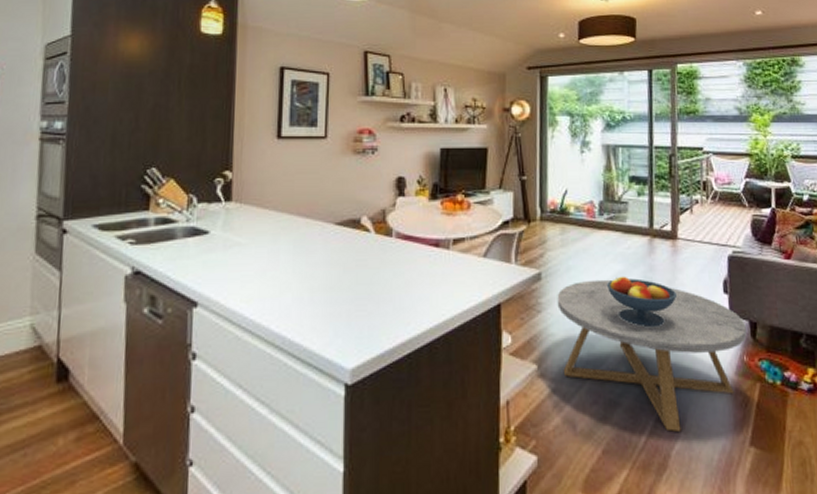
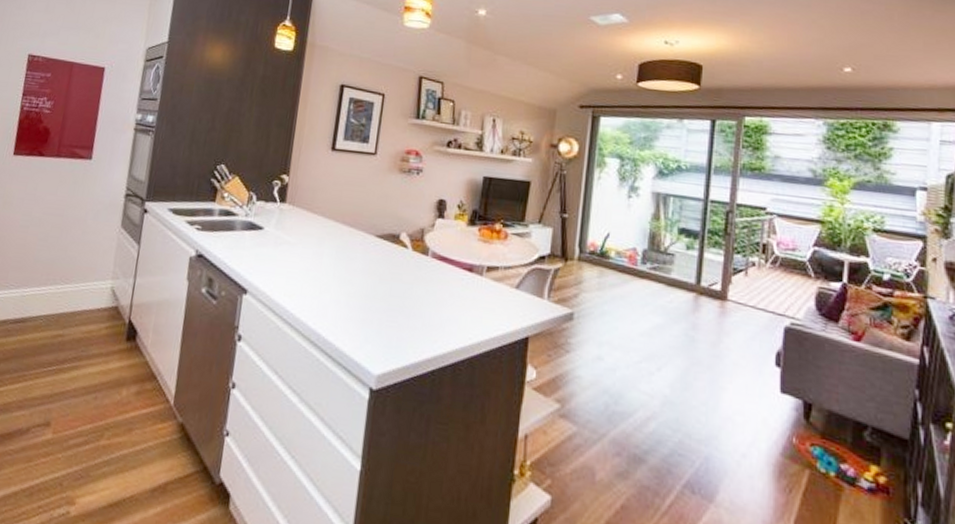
coffee table: present [557,279,747,432] -> none [587,328,798,503]
fruit bowl: present [607,276,678,327] -> none [643,329,721,389]

